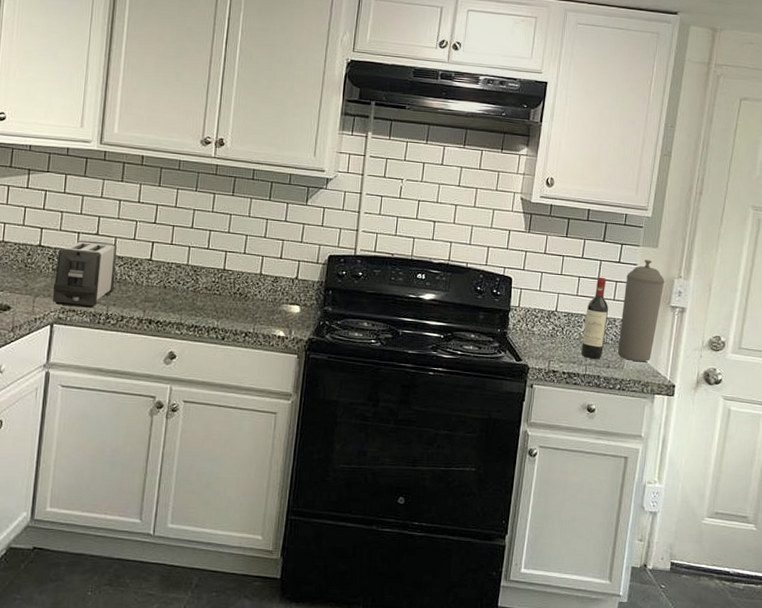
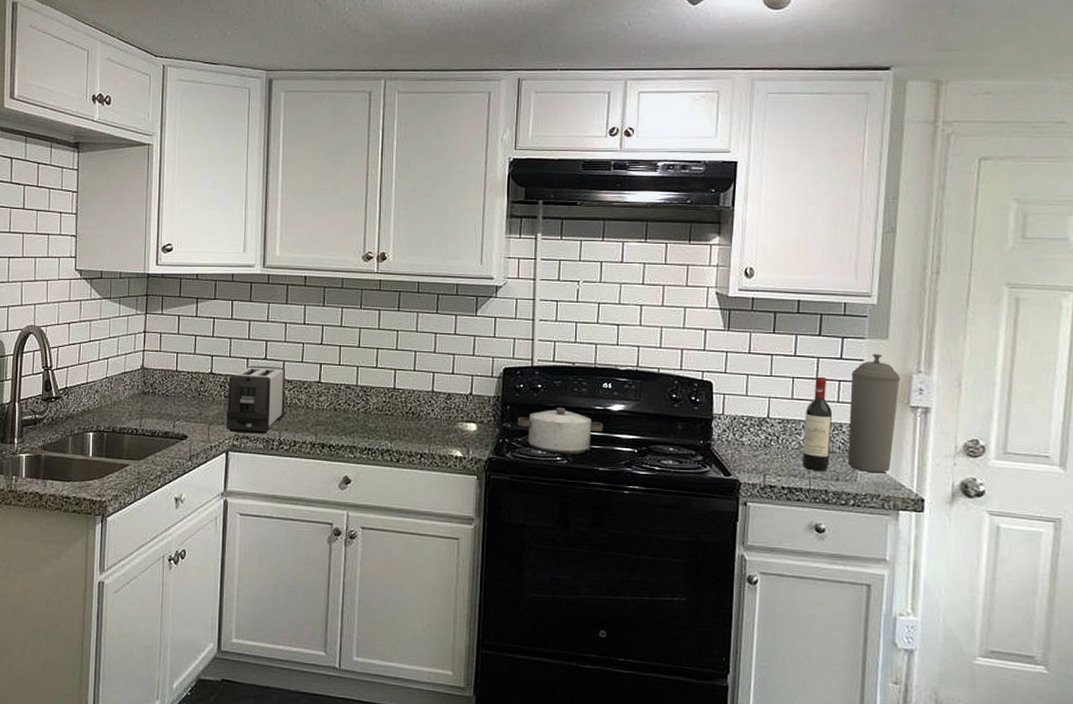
cooking pot: none [338,293,415,338] -> present [517,407,603,454]

